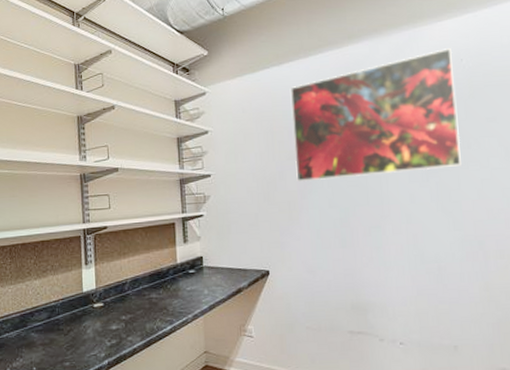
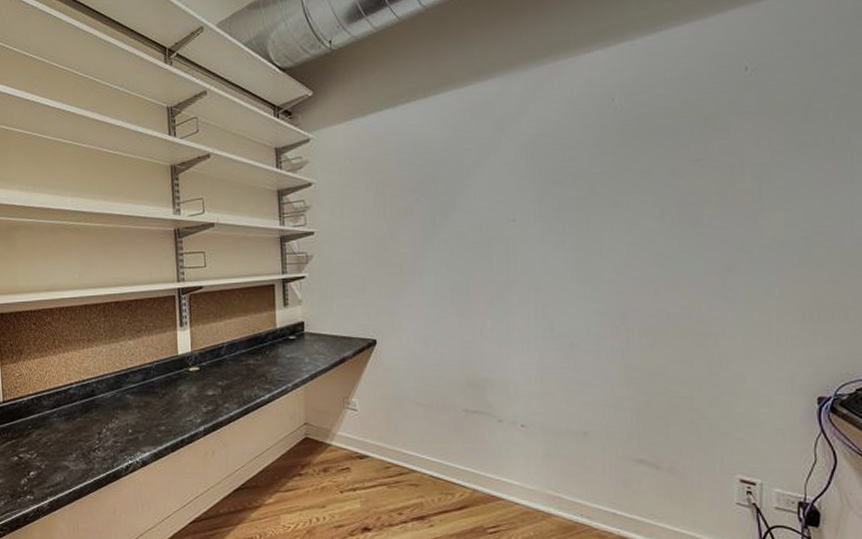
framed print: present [290,47,461,182] -> none [405,84,606,243]

